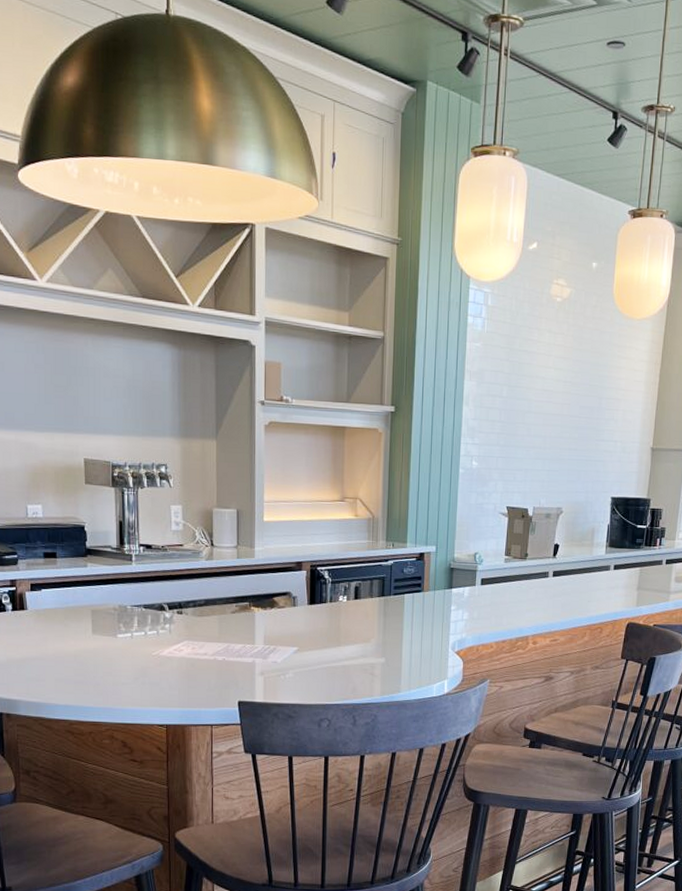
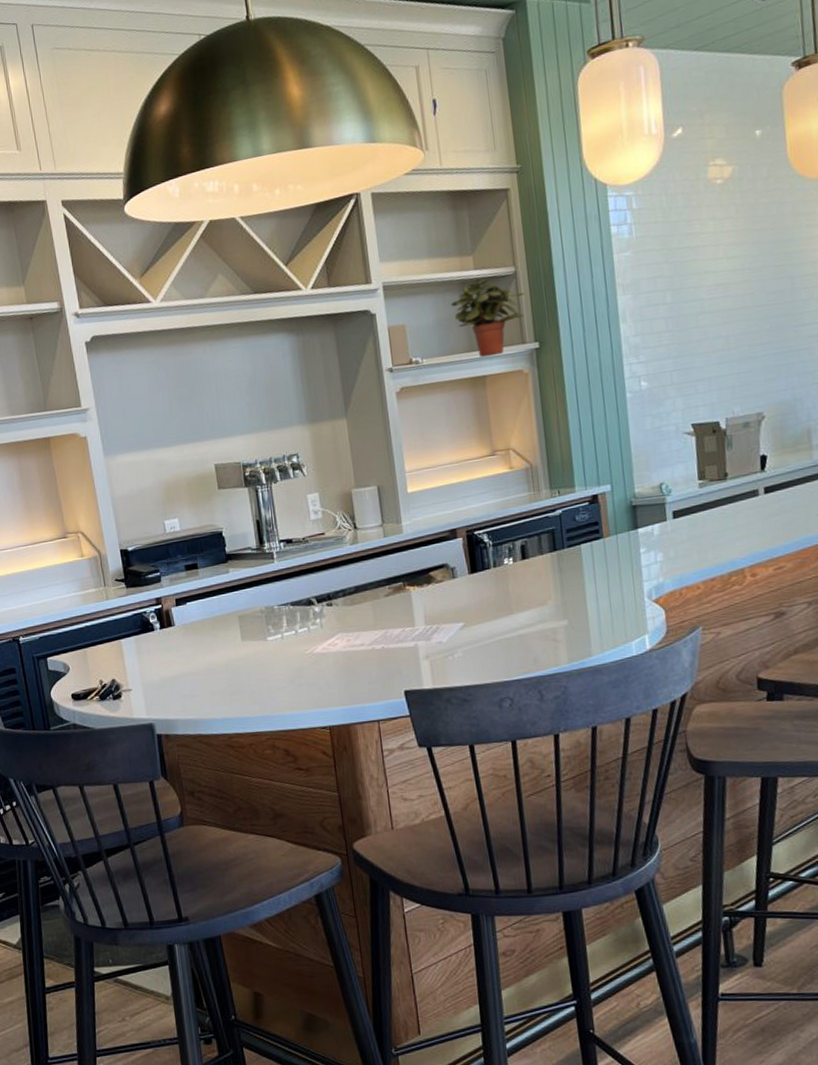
potted plant: none [324,335,389,411] -> present [451,277,525,358]

